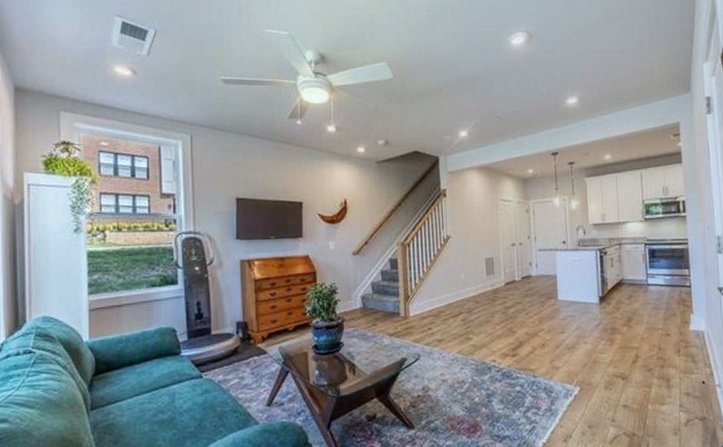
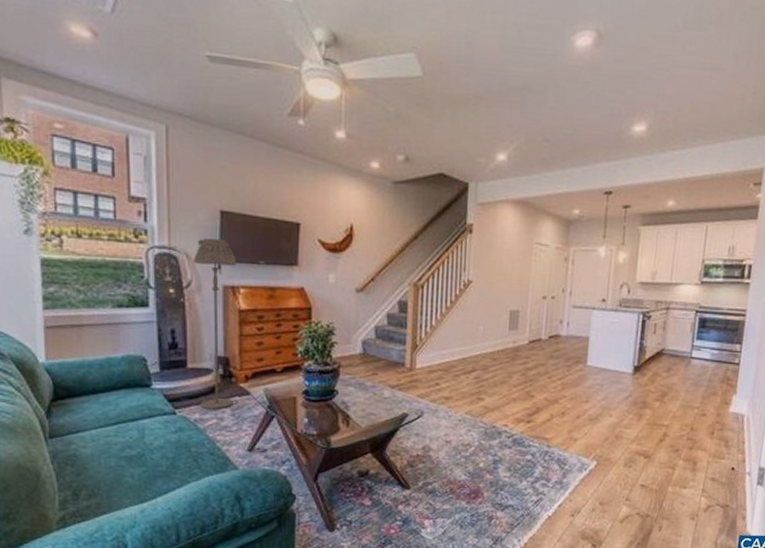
floor lamp: none [214,221,252,371] -> present [193,238,236,410]

